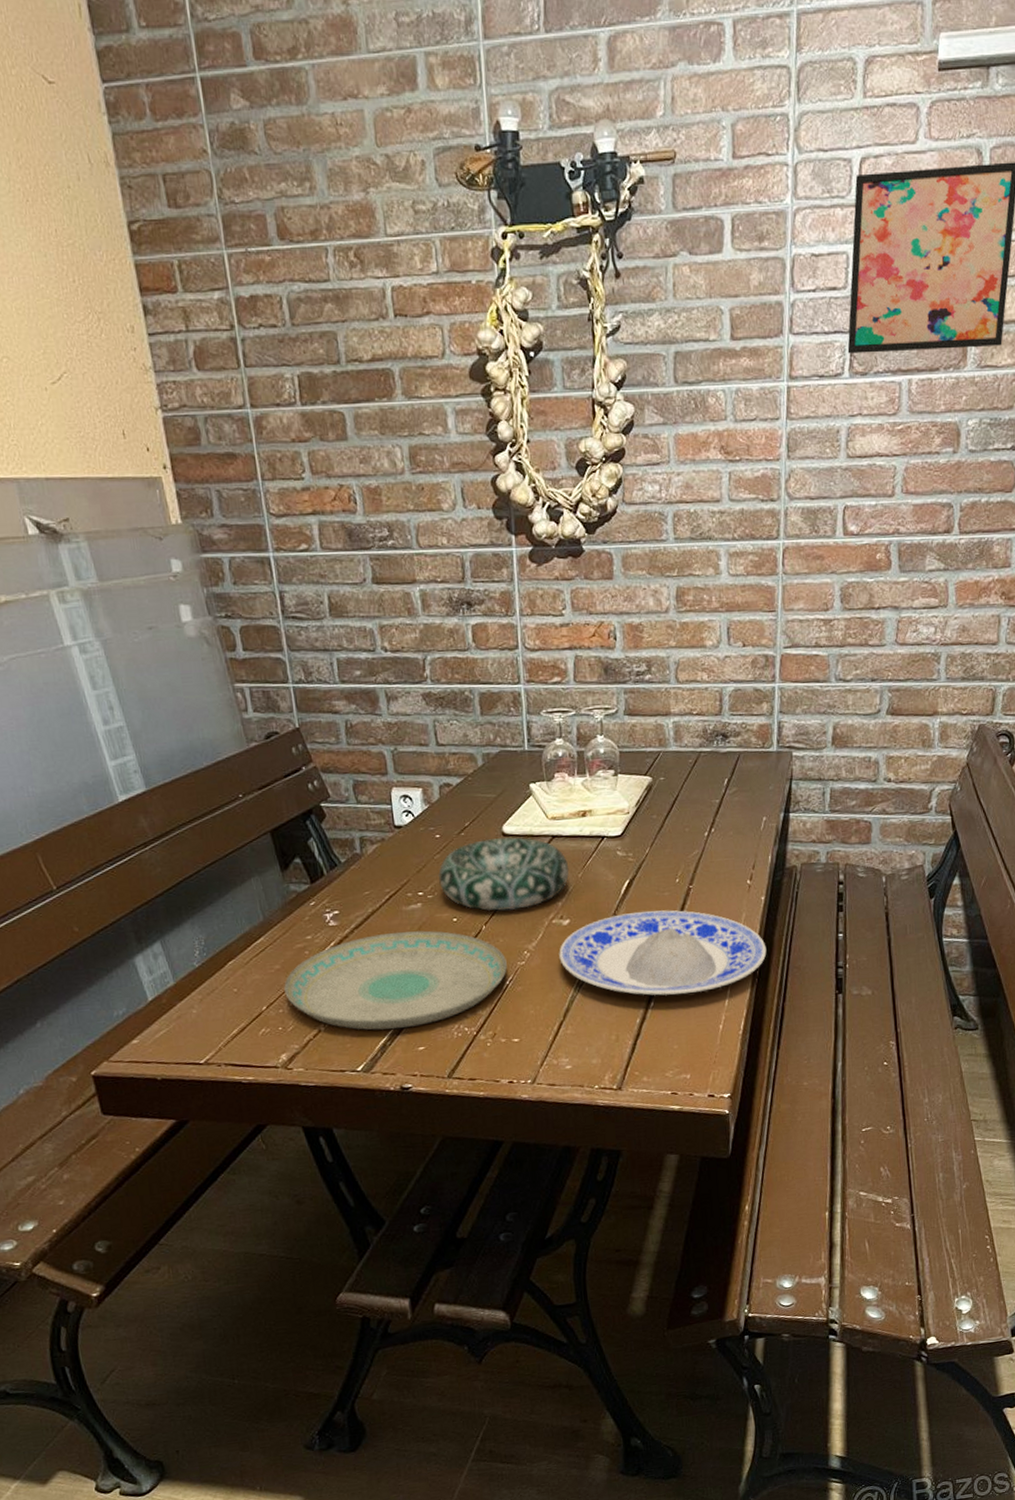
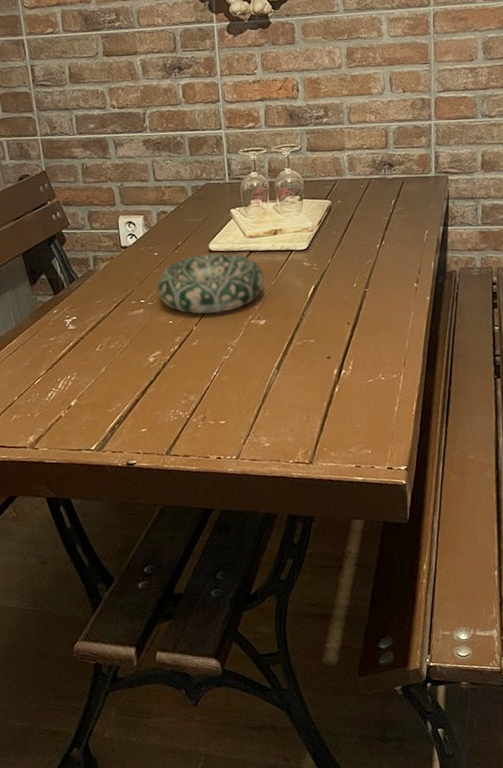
plate: present [284,930,507,1030] -> none [32,331,214,415]
plate: present [559,910,767,996] -> none [257,310,433,383]

